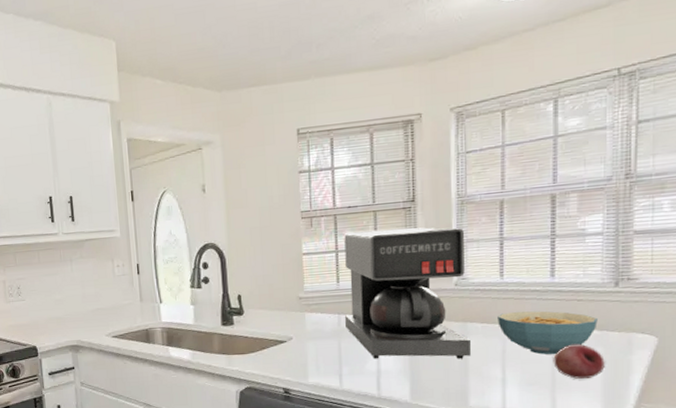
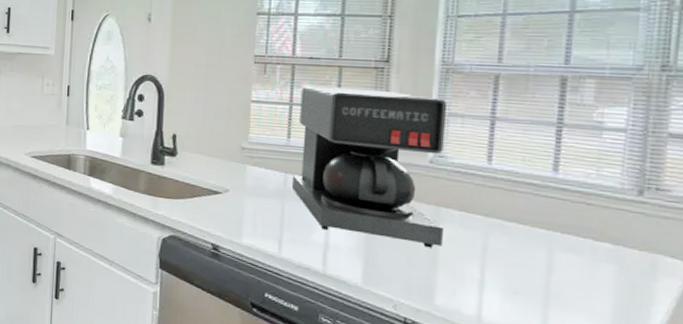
cereal bowl: present [497,311,598,355] -> none [480,203,612,264]
fruit: present [553,344,605,379] -> none [548,254,618,300]

